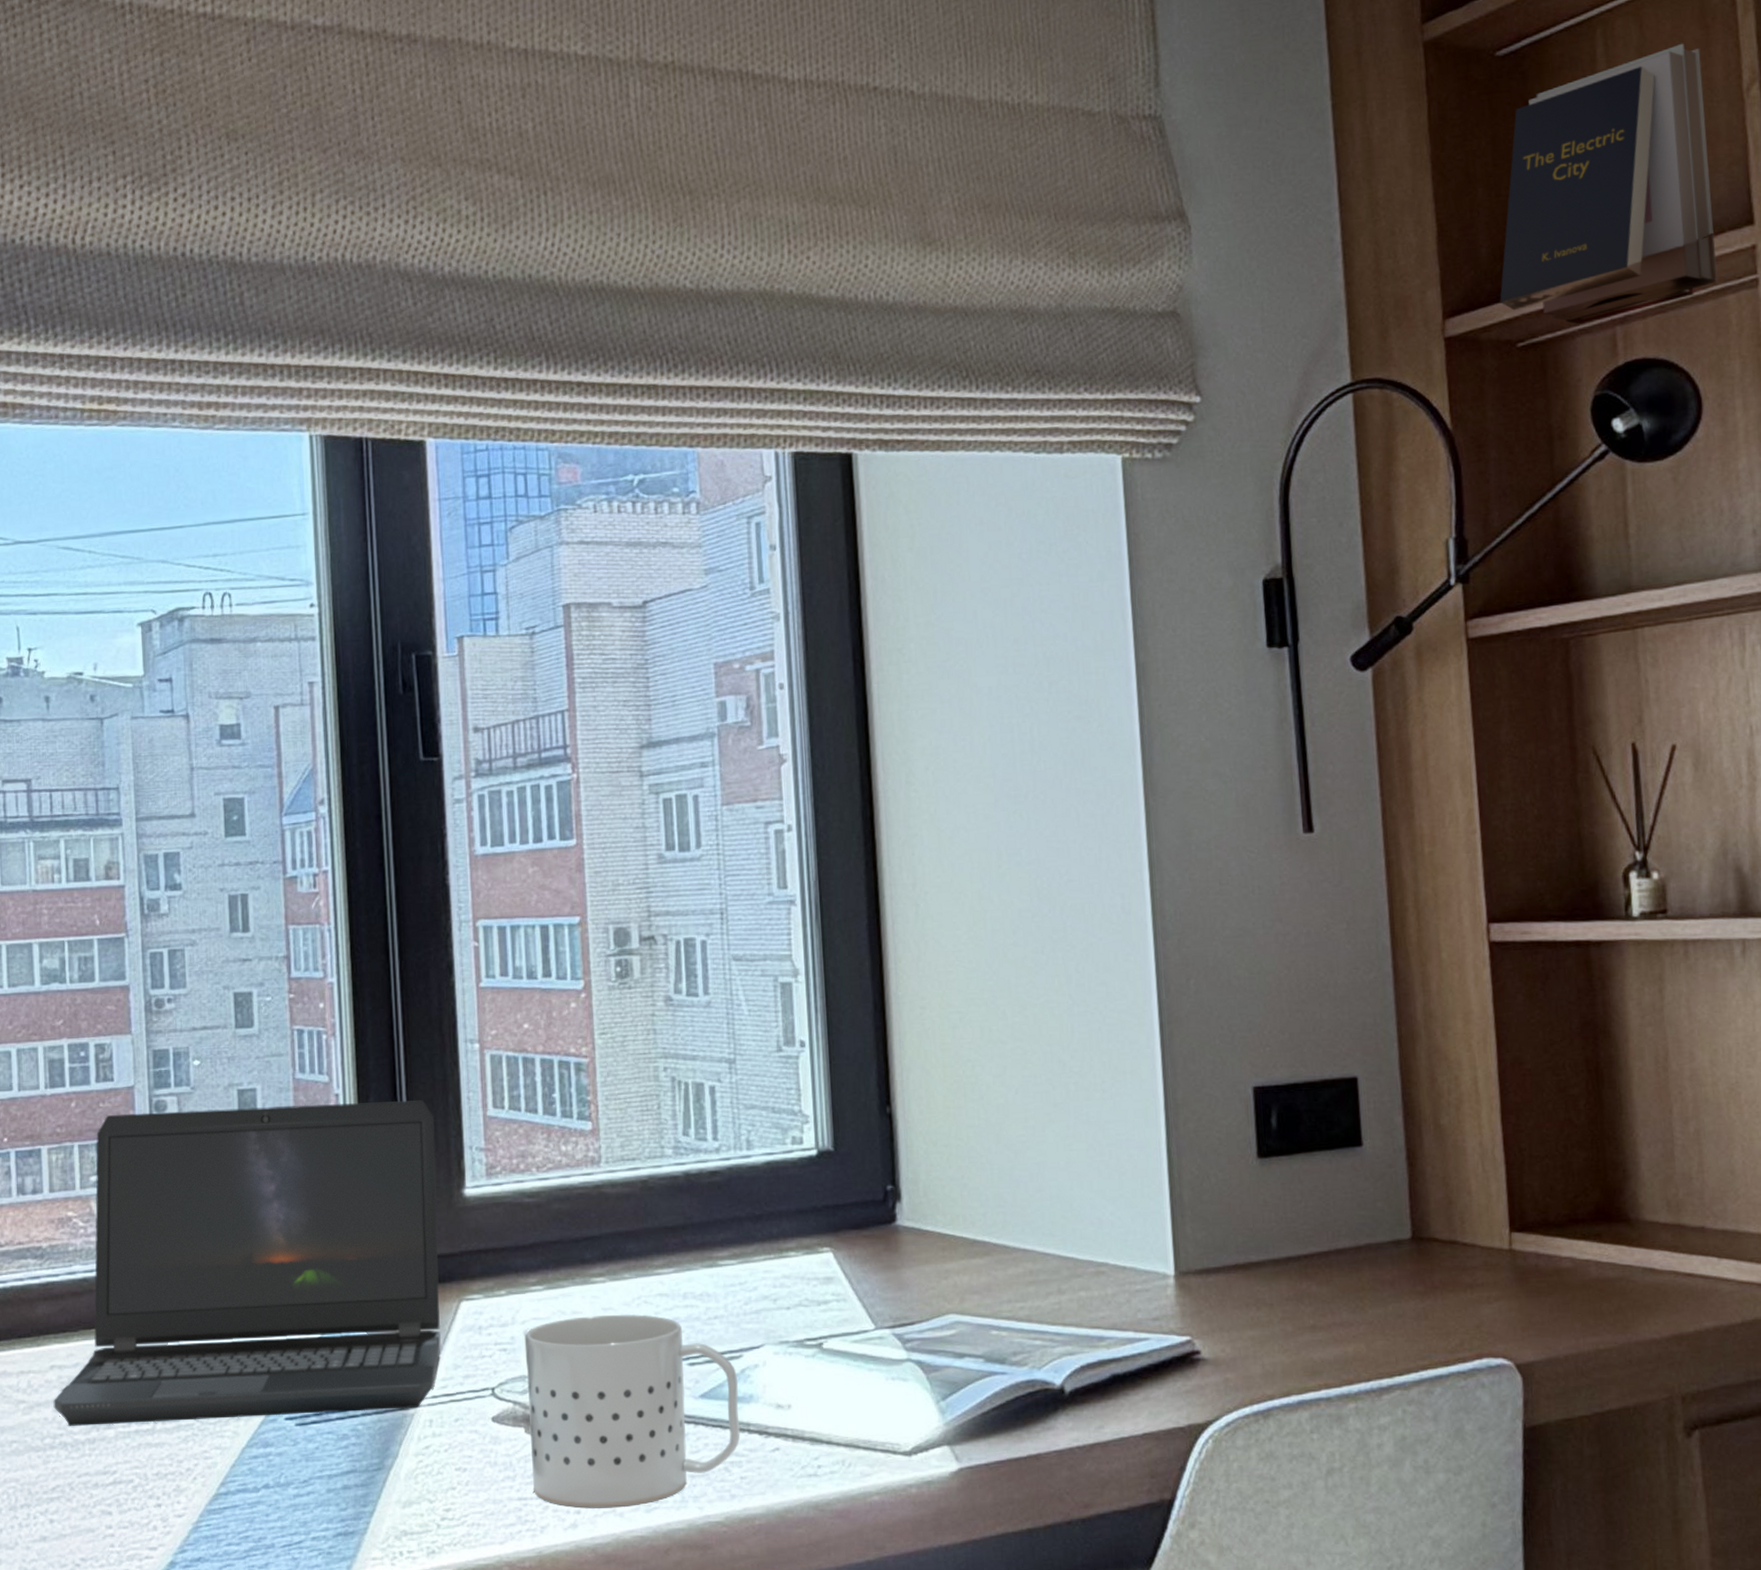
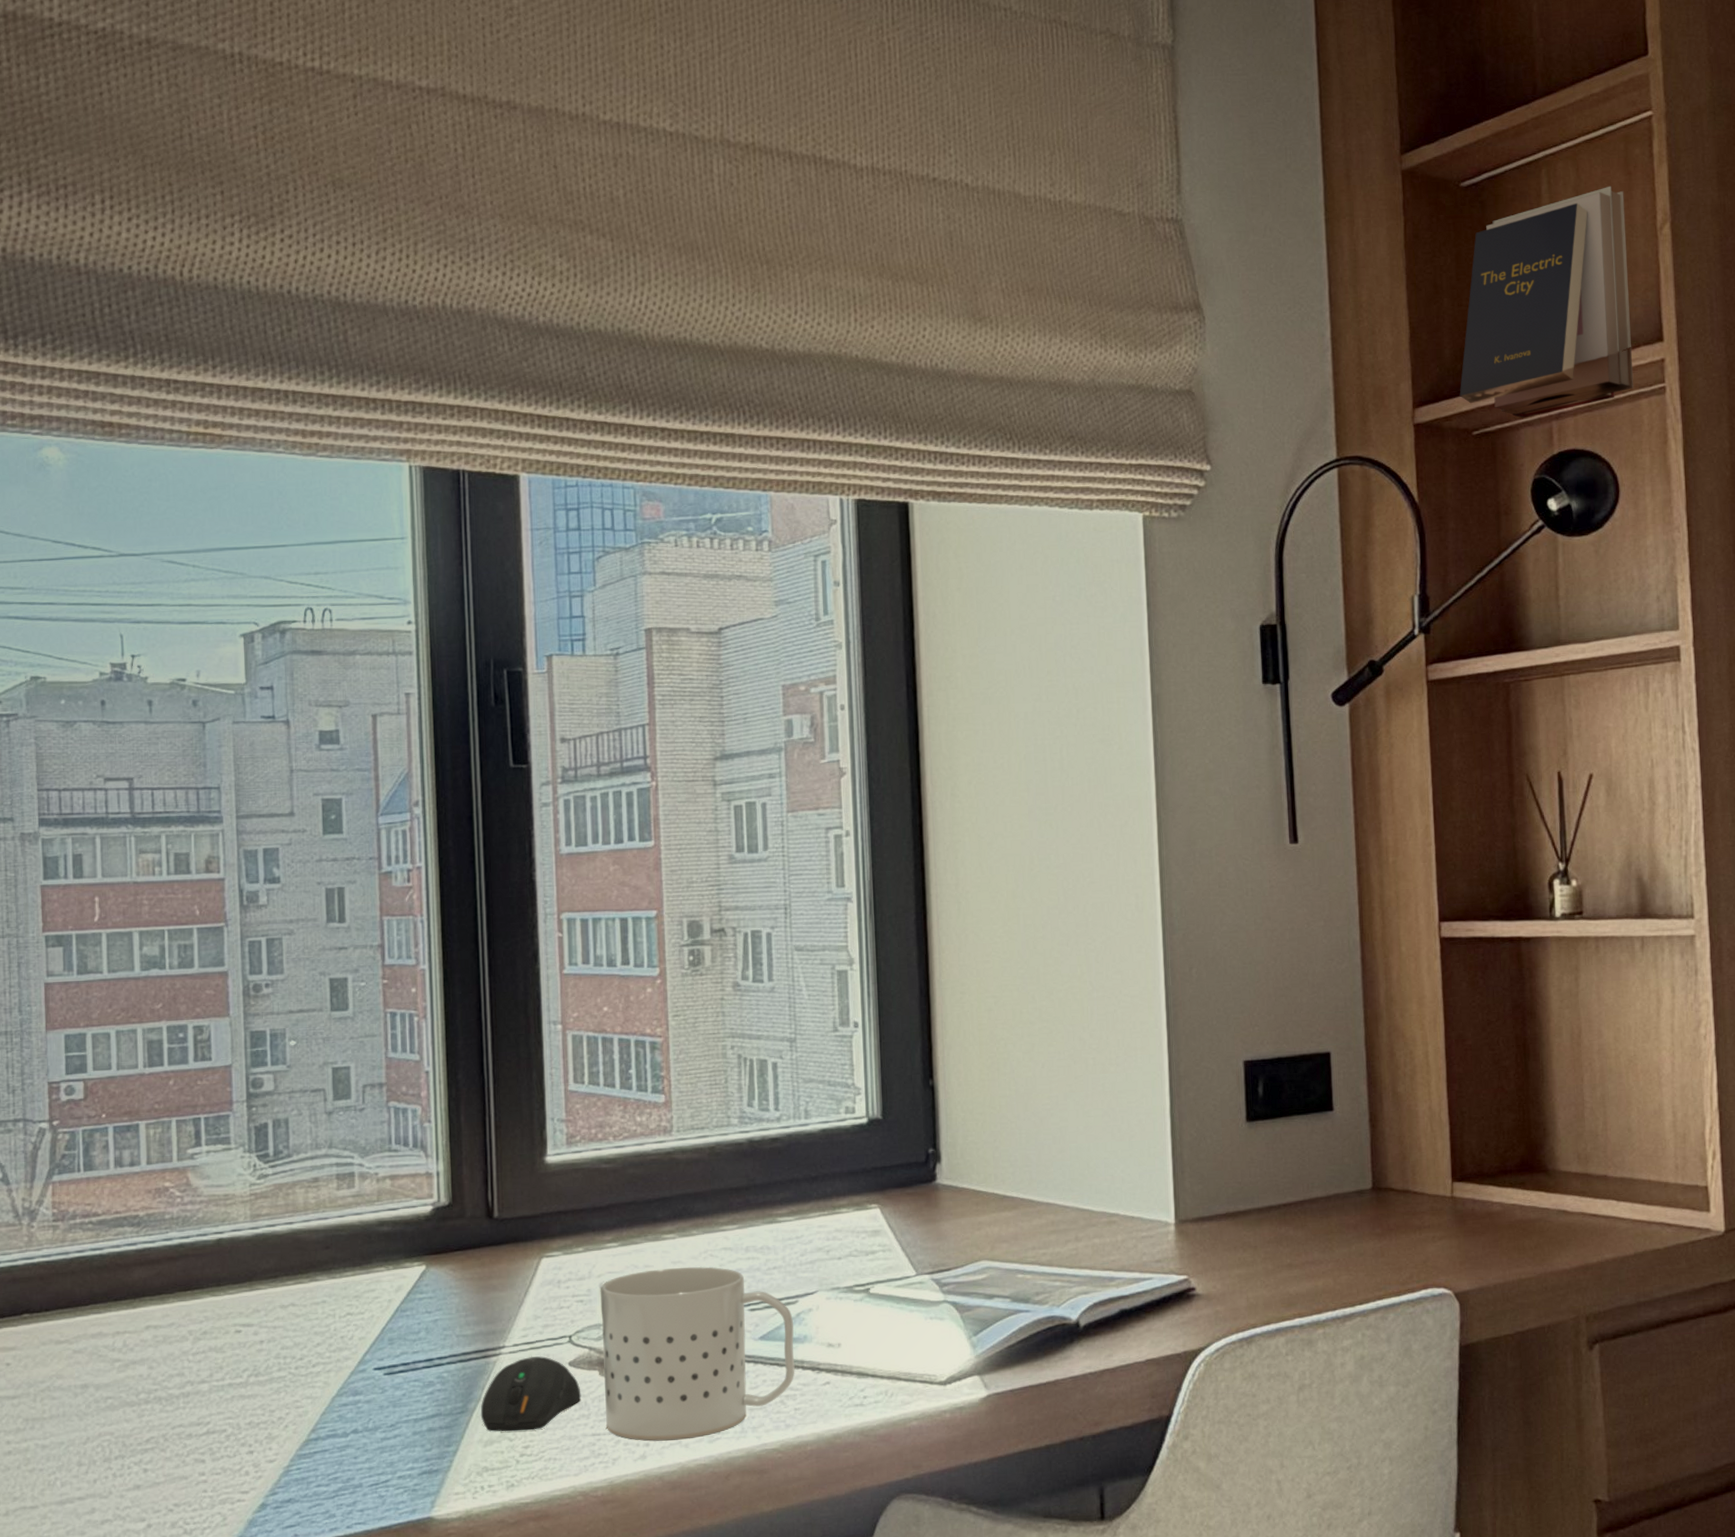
laptop computer: present [53,1100,441,1426] -> none [148,1076,523,1382]
computer mouse: none [398,1409,506,1492] -> present [480,1356,581,1432]

